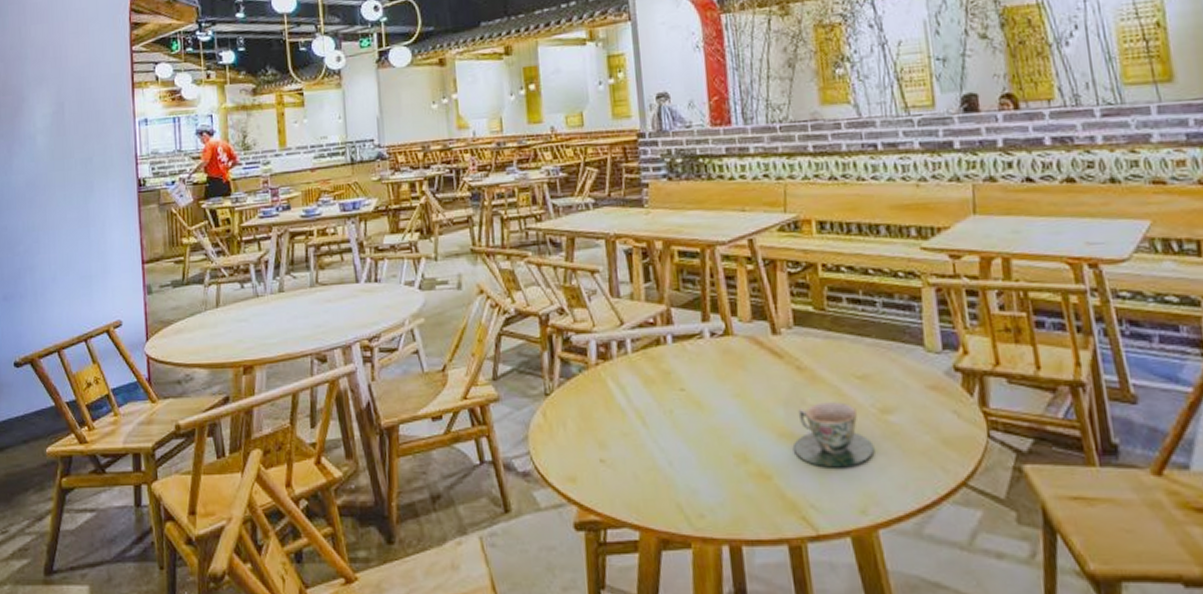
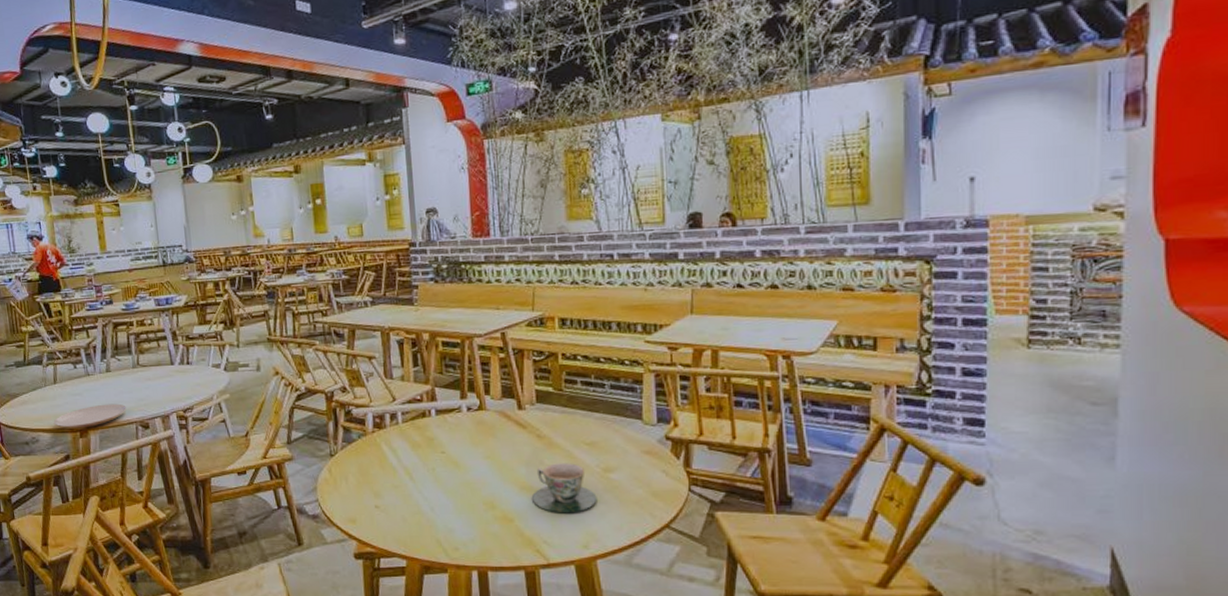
plate: none [212,331,301,364] -> present [53,403,127,429]

